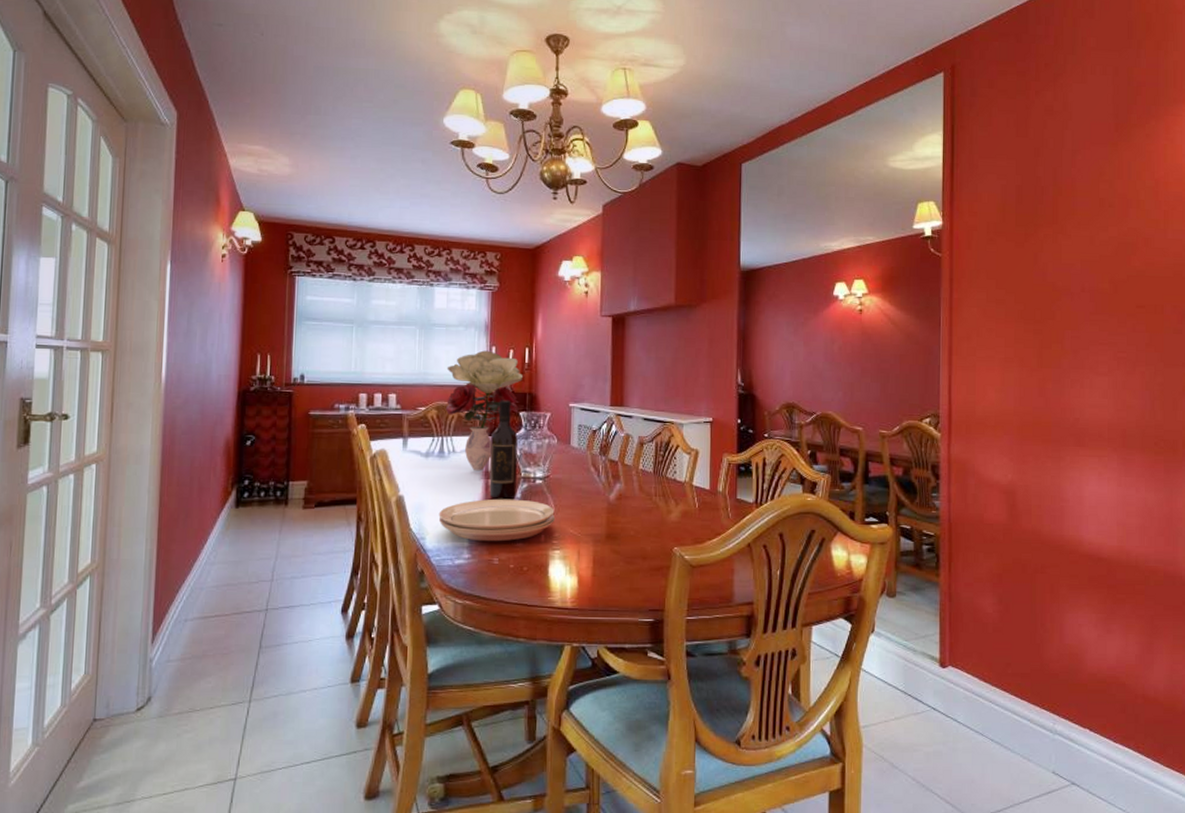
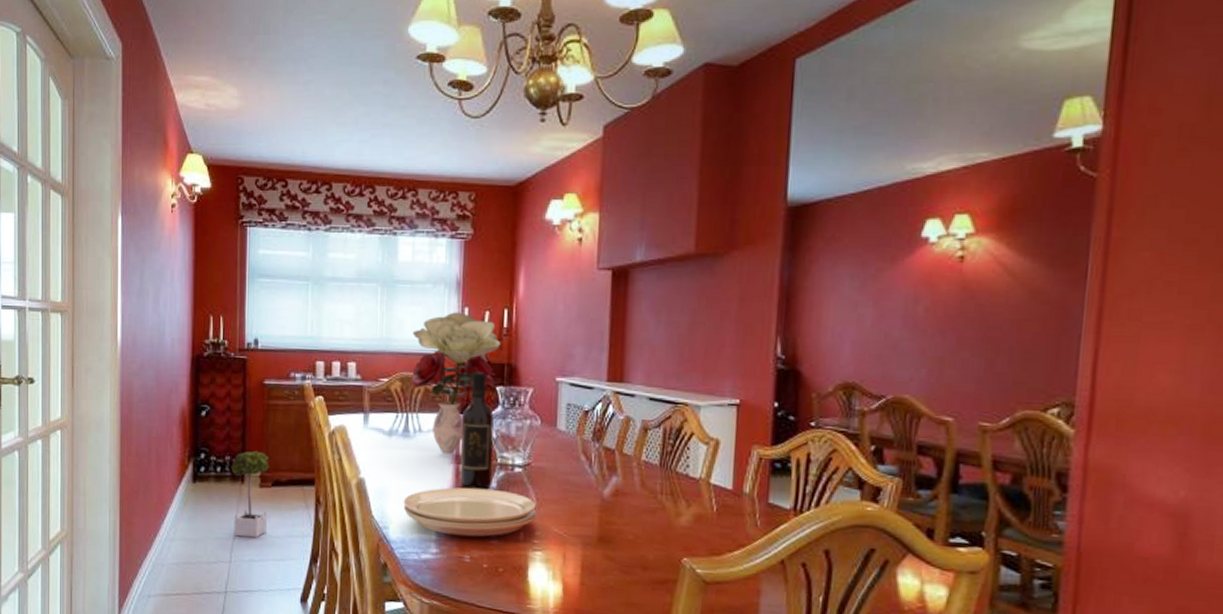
potted tree: none [275,475,313,556] -> present [231,450,269,538]

